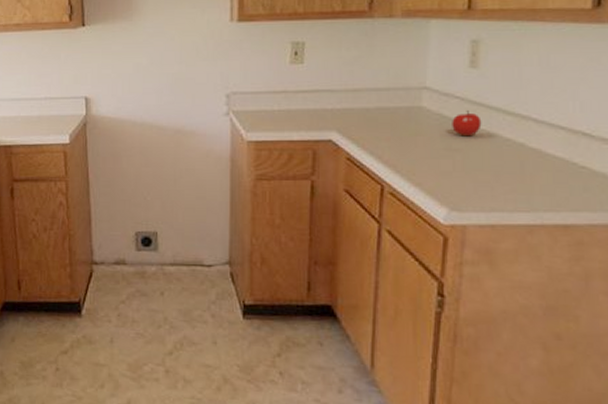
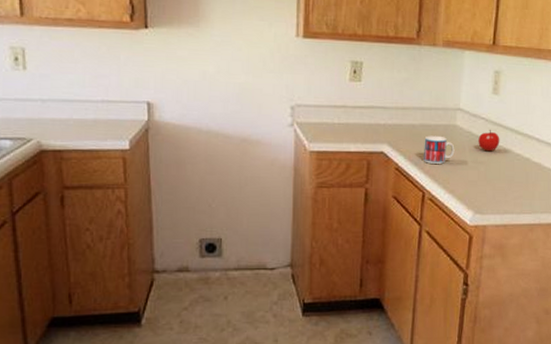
mug: none [381,120,421,152] -> present [424,135,455,164]

